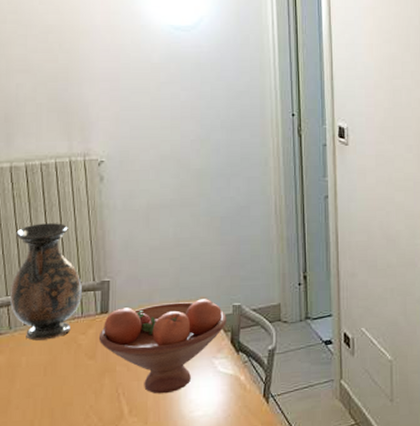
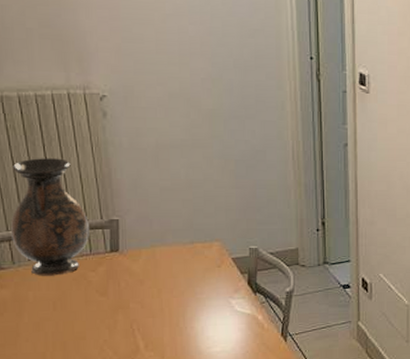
fruit bowl: present [98,299,227,394] -> none [109,241,243,331]

